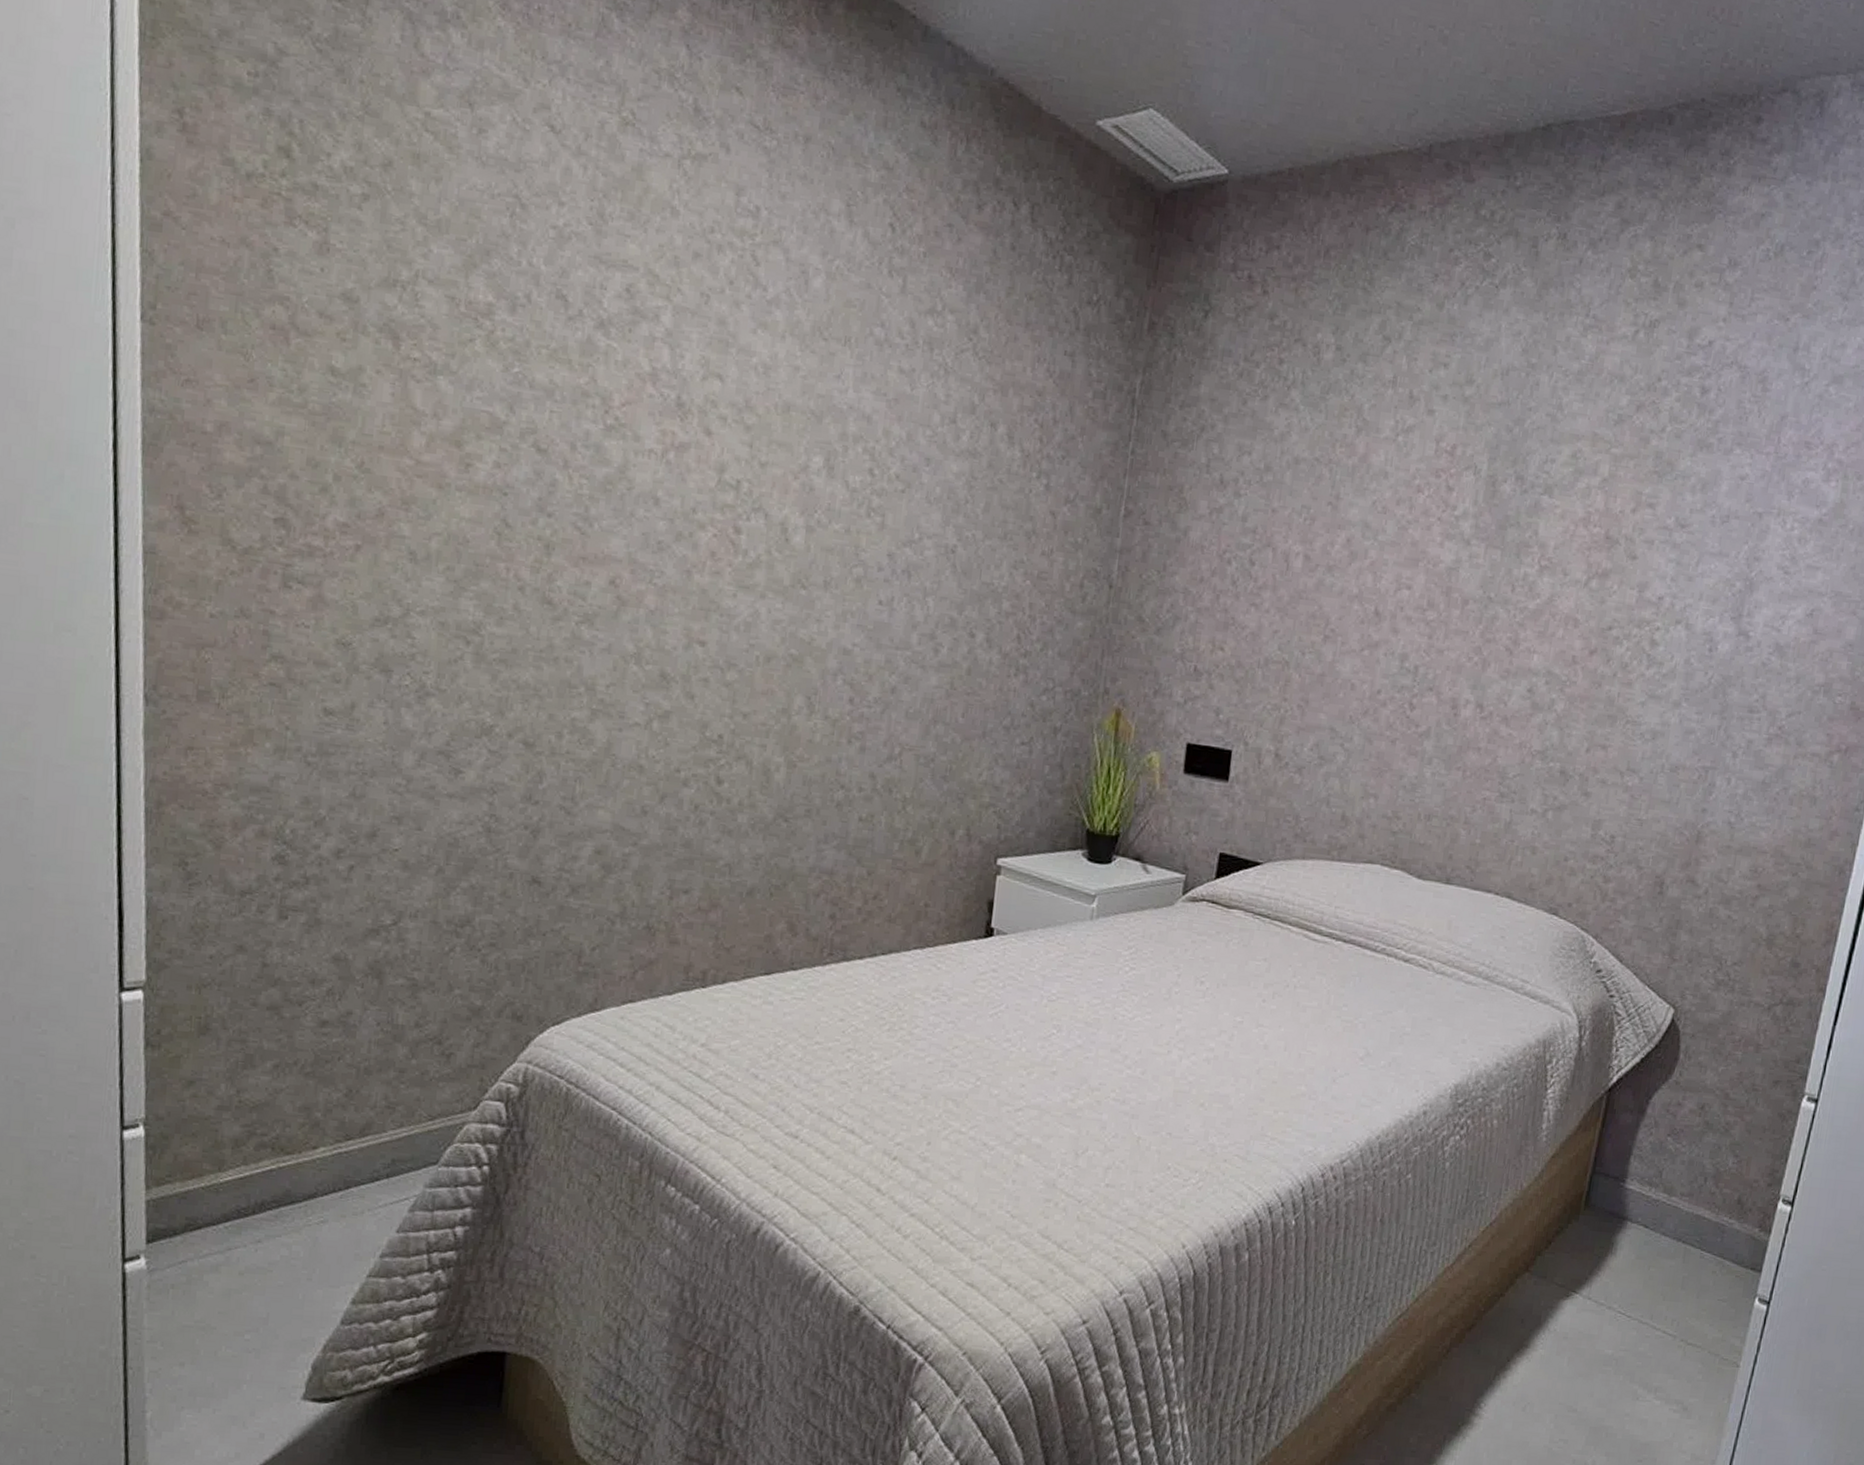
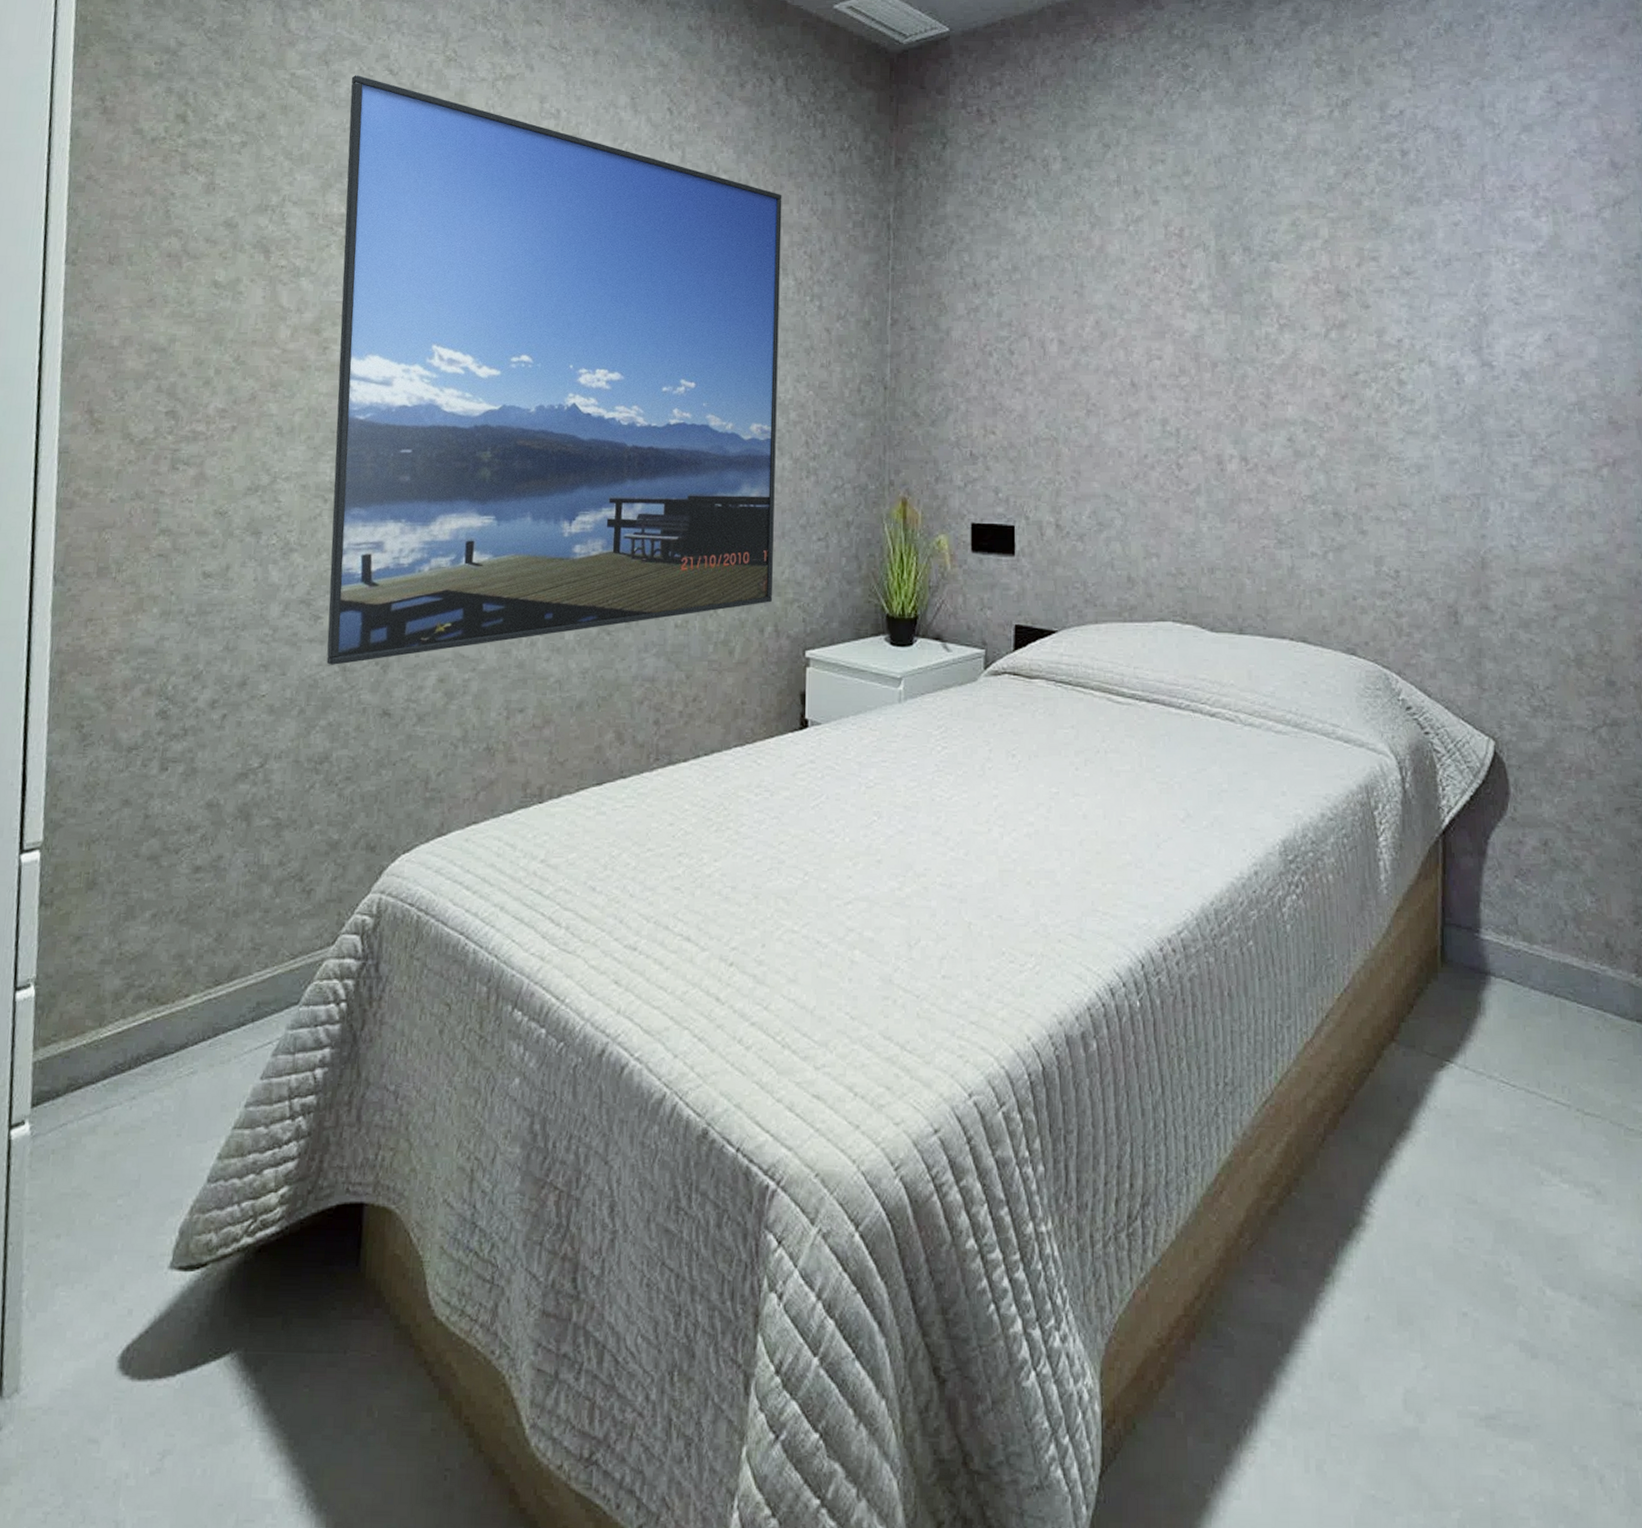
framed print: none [468,126,1016,825] -> present [326,75,782,665]

